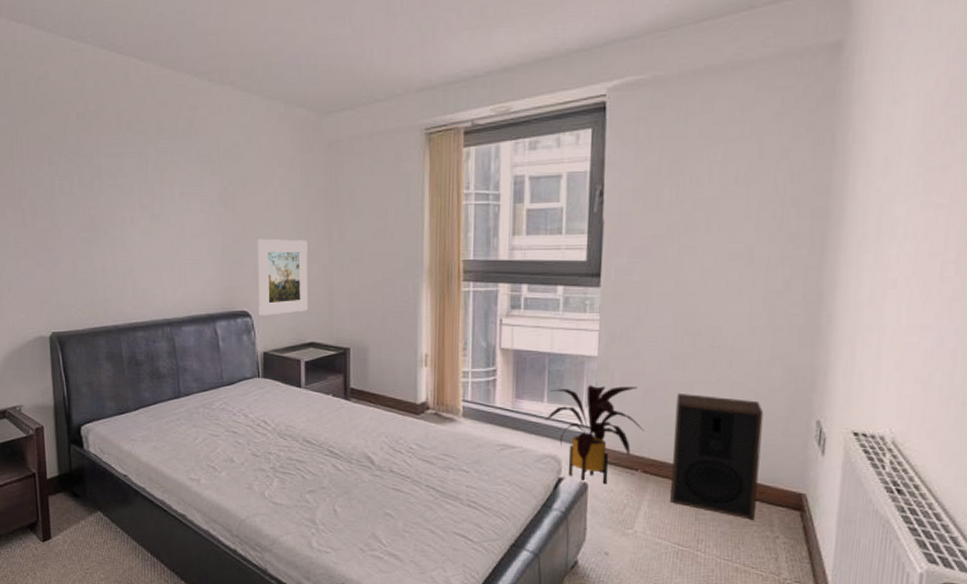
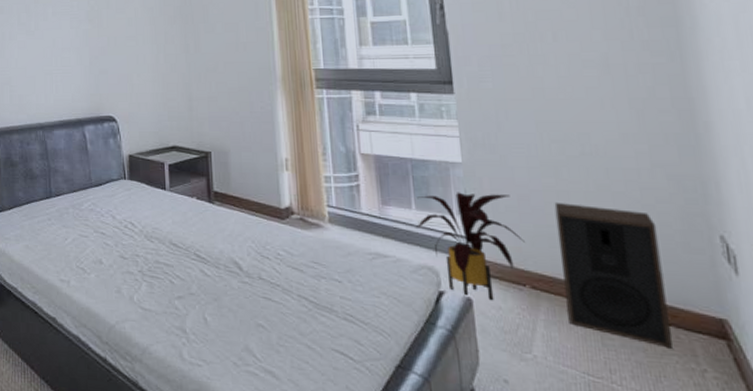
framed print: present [257,238,307,316] -> none [120,50,169,120]

